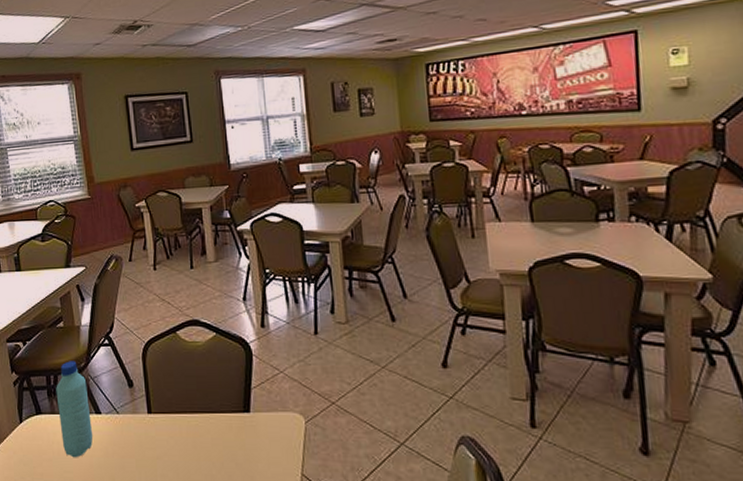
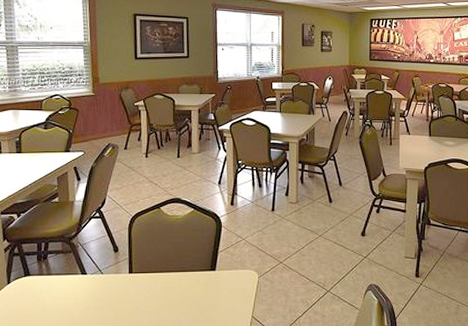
water bottle: present [56,361,93,458] -> none [45,230,78,312]

